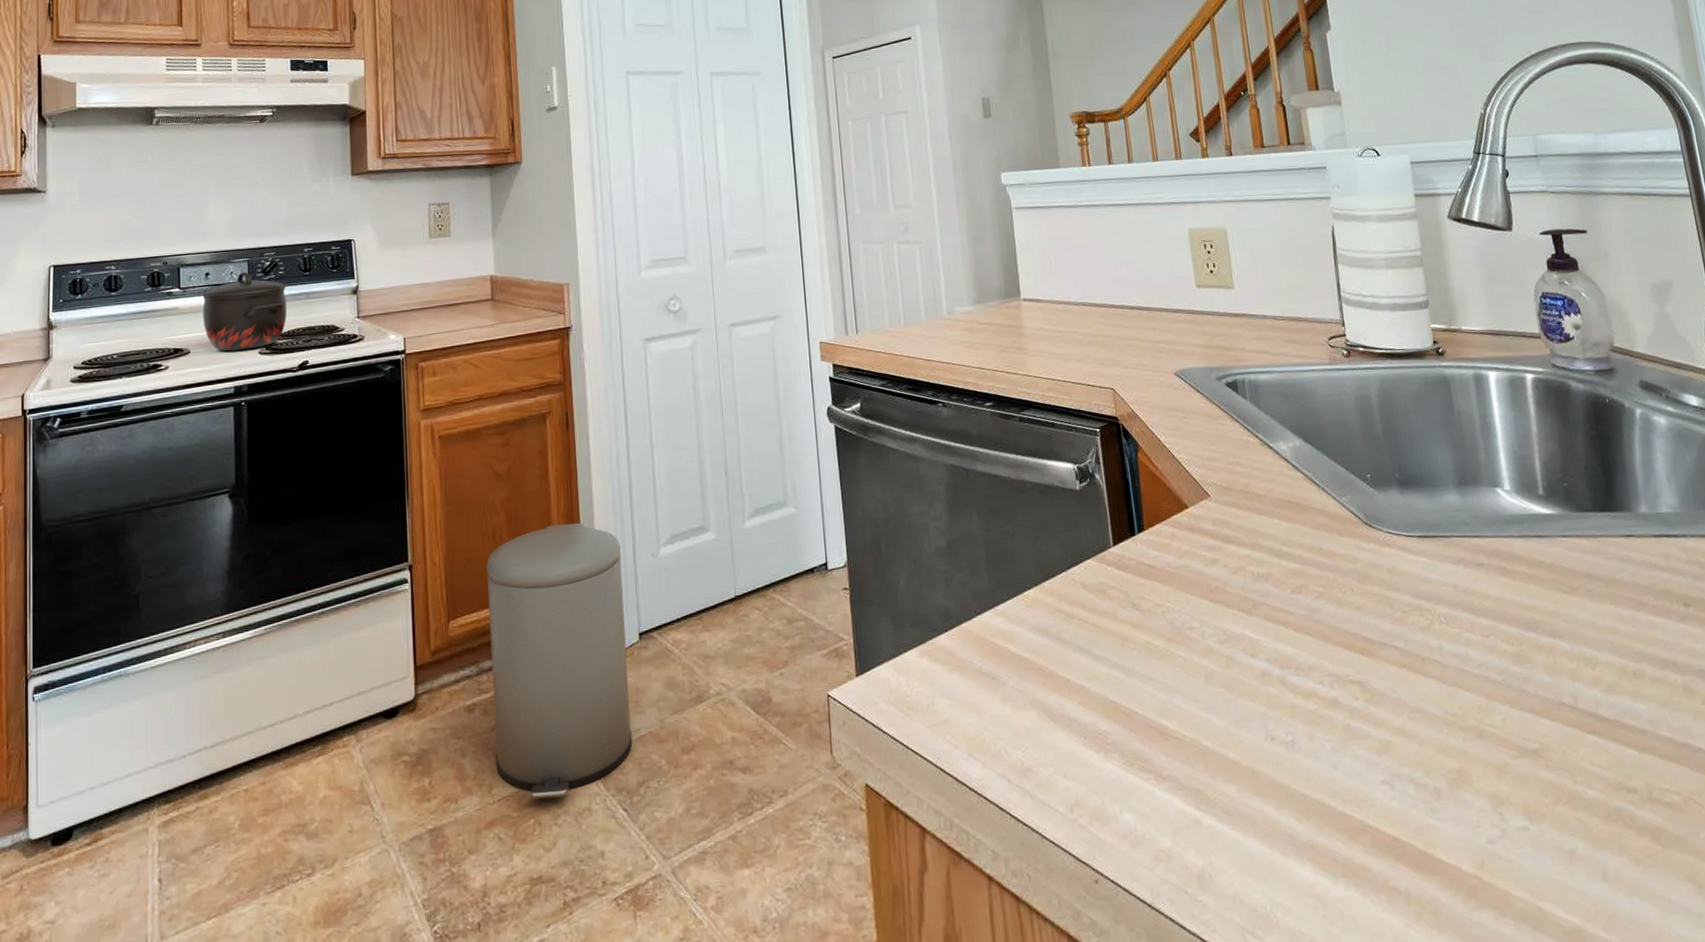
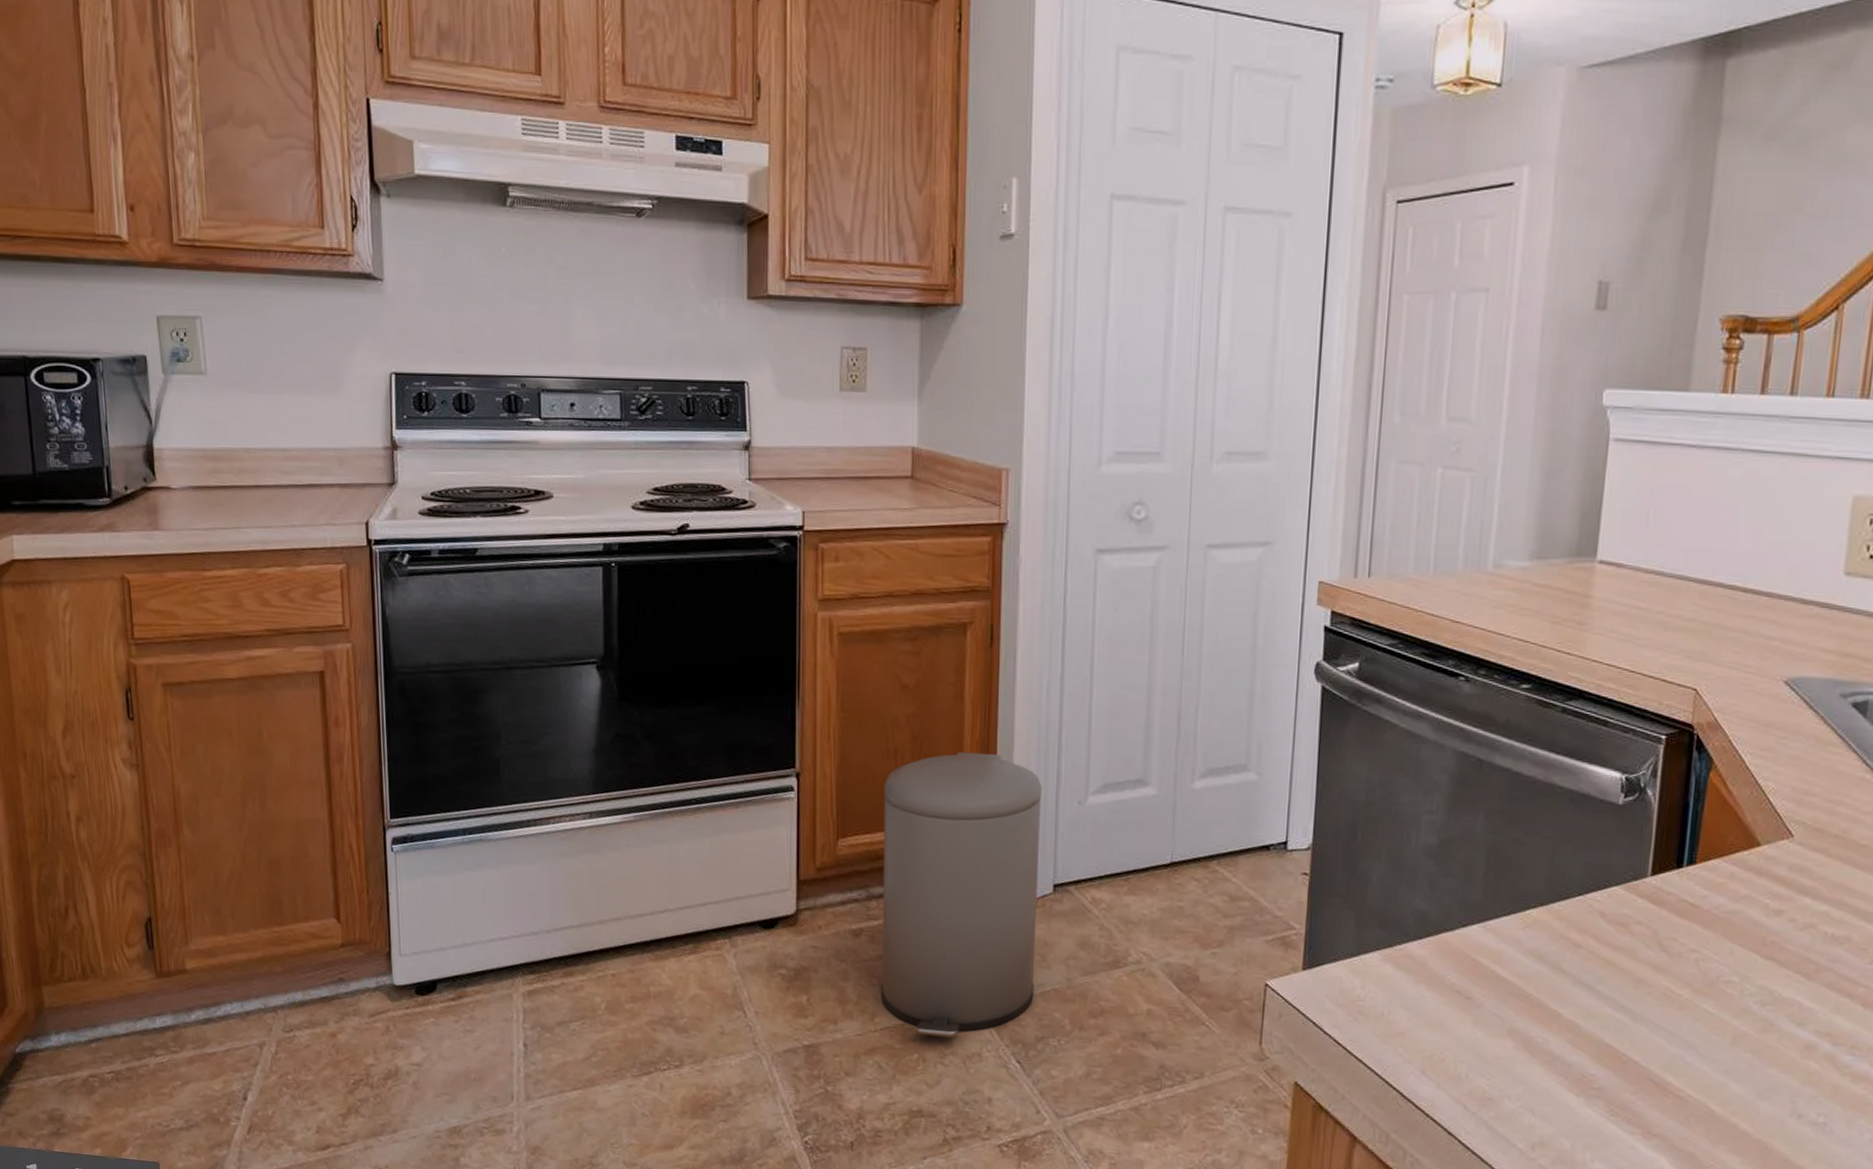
cooking pot: present [202,271,287,352] -> none [567,406,665,503]

